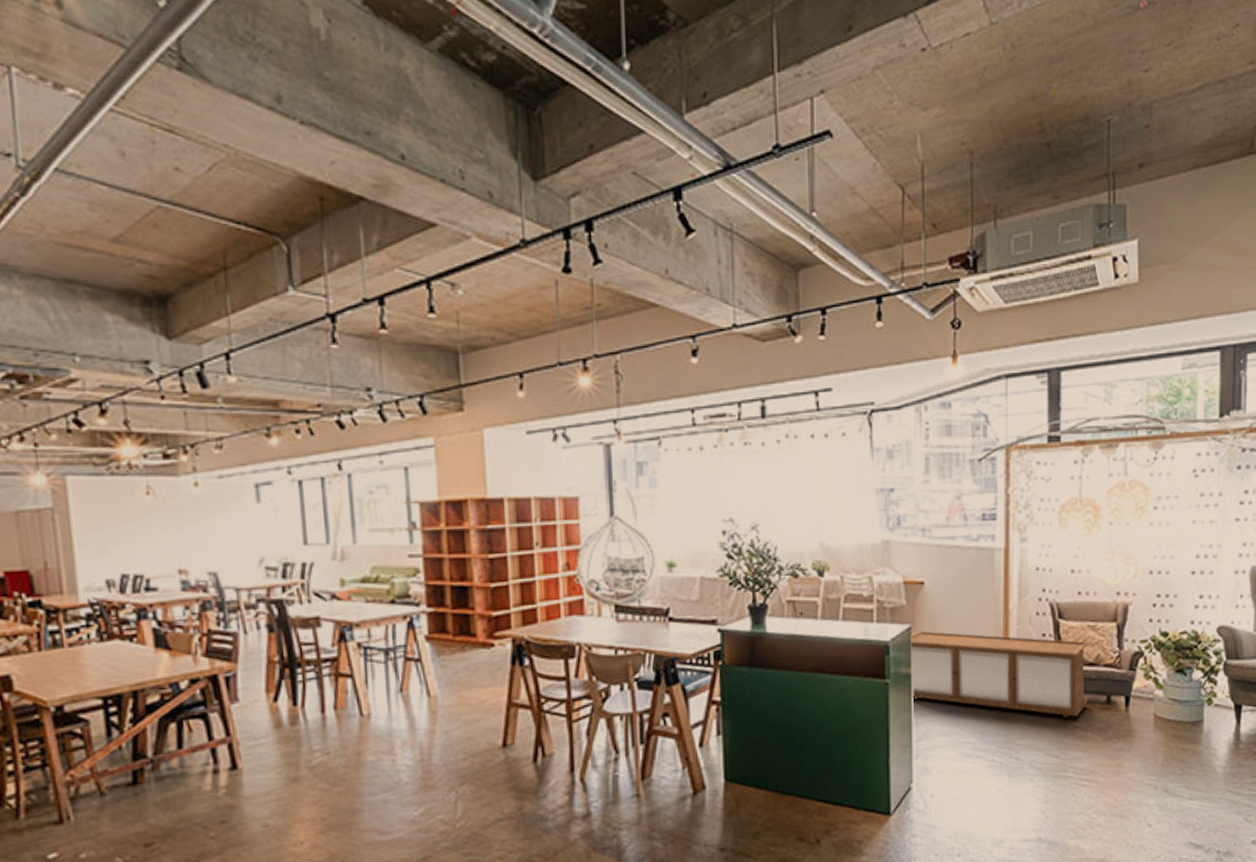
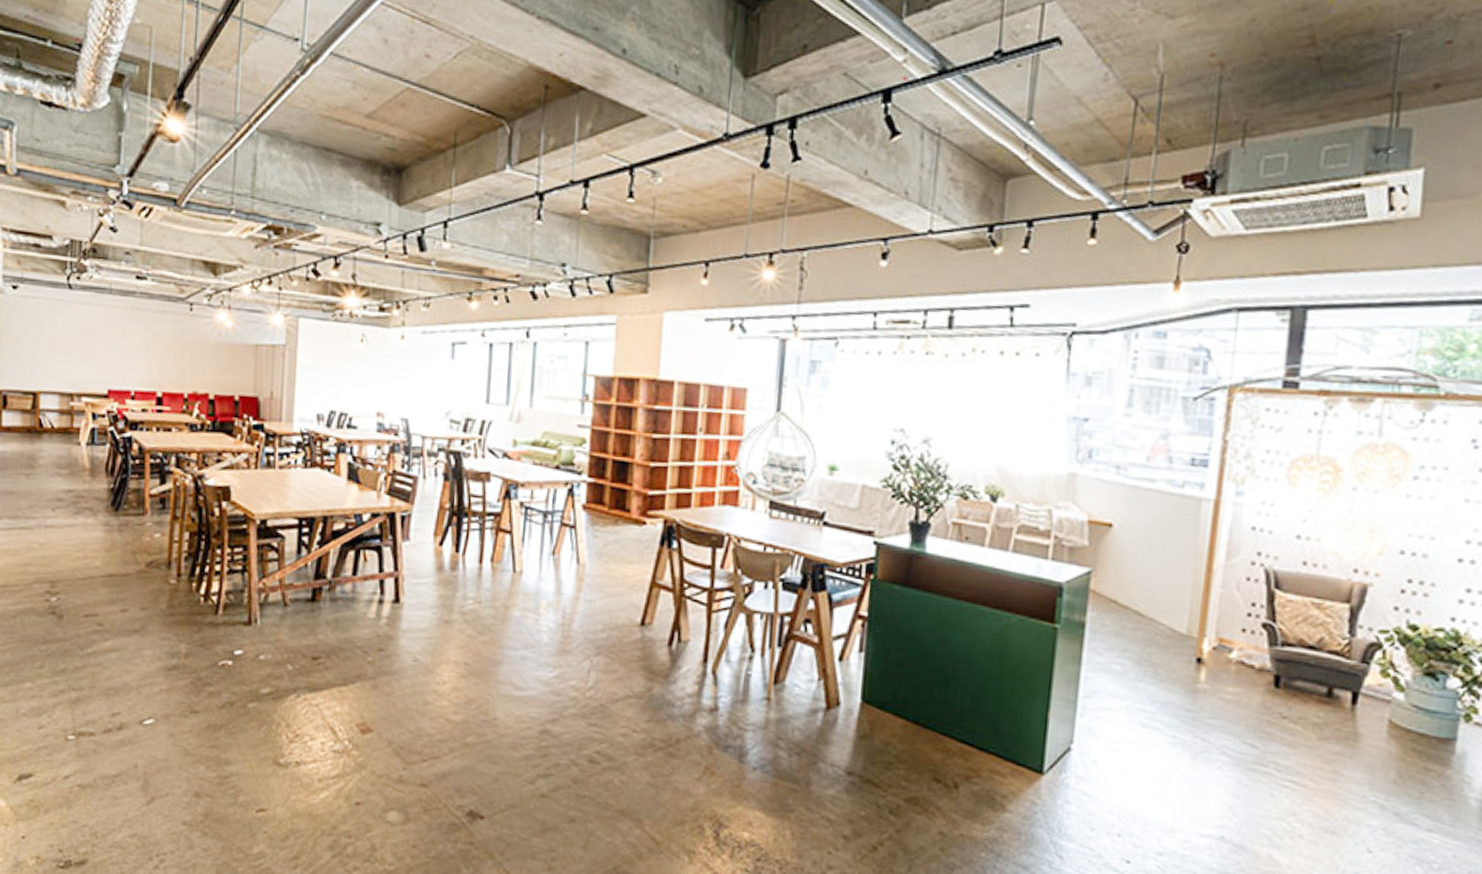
storage cabinet: present [910,631,1088,719] -> none [1082,578,1311,705]

